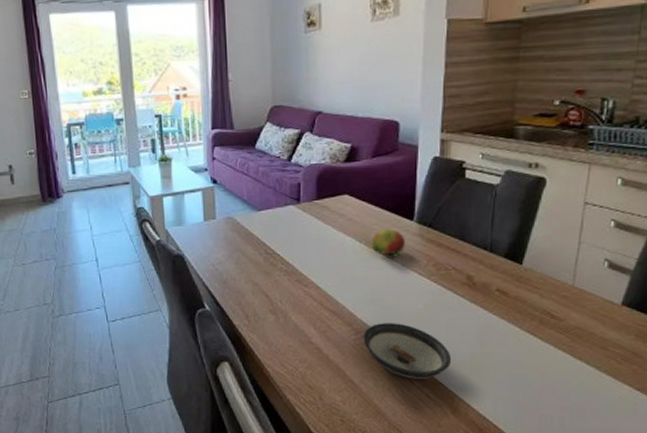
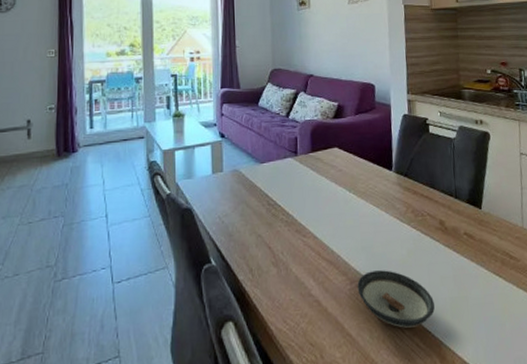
fruit: present [371,229,405,257] -> none [358,179,387,205]

